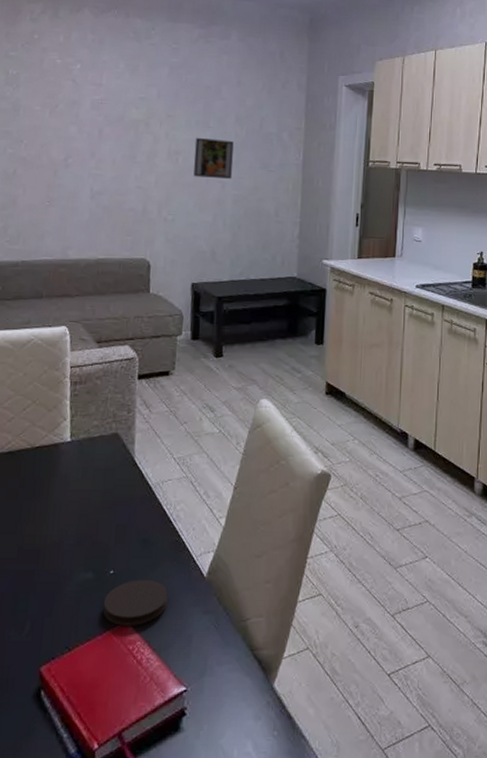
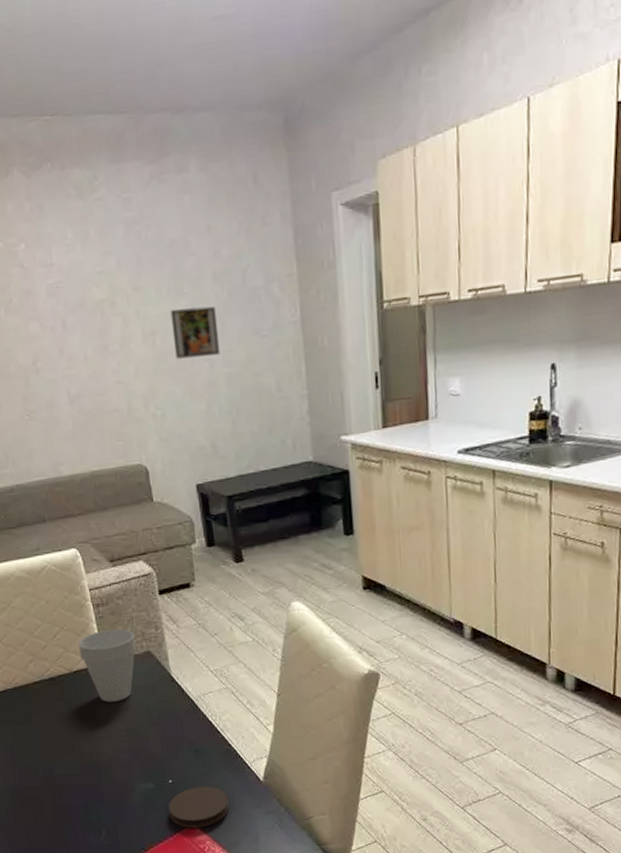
cup: none [46,407,106,482] -> present [78,628,137,702]

